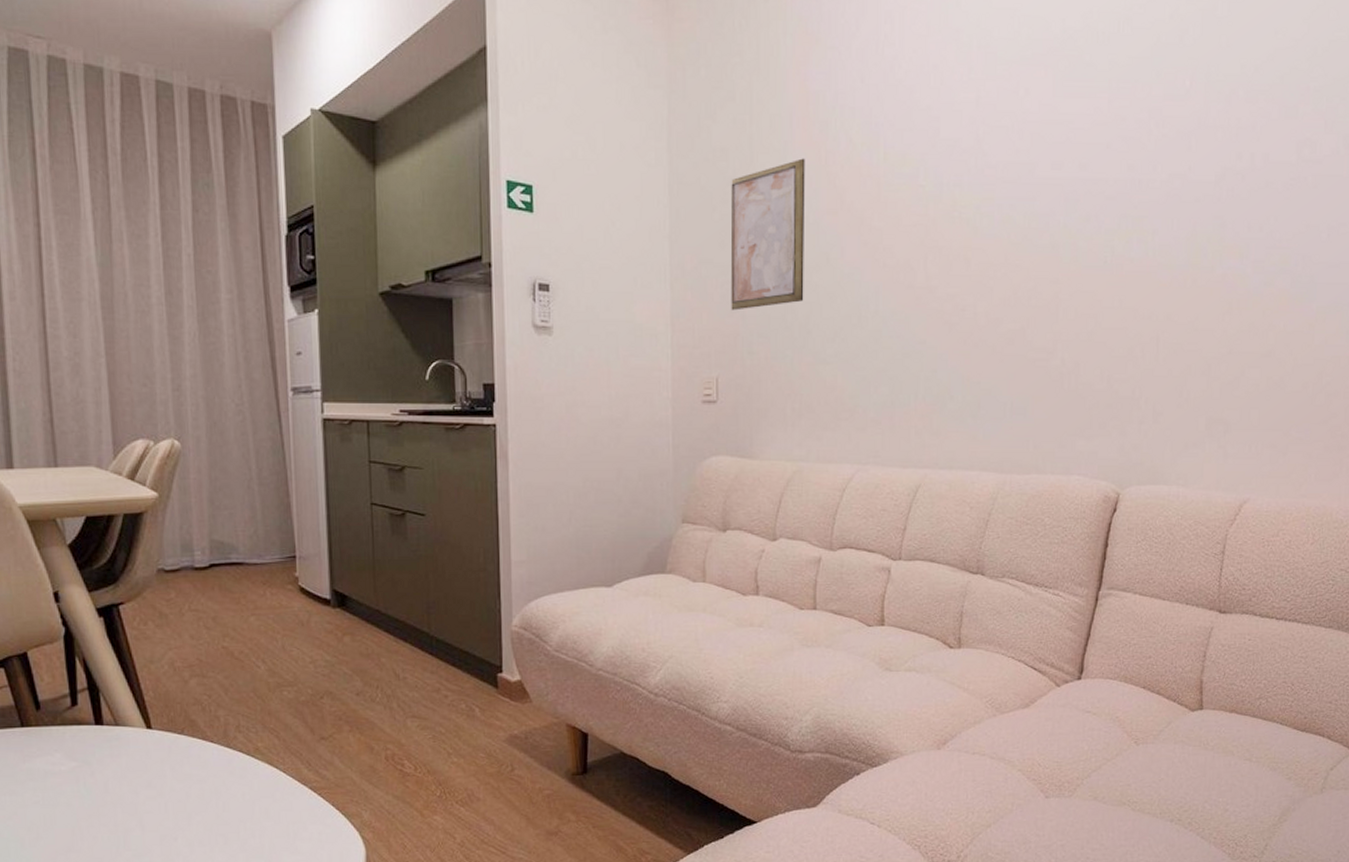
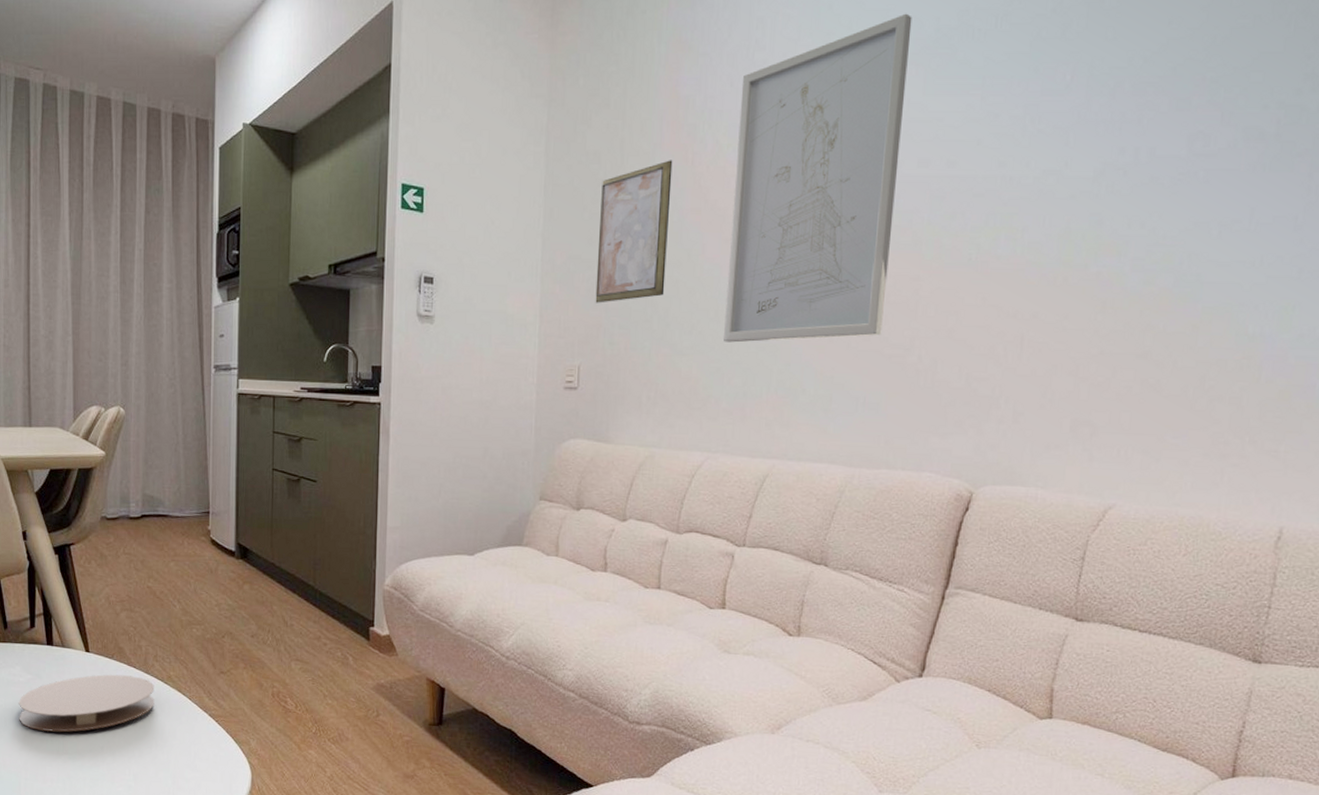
coaster: none [60,752,240,827] -> present [18,674,155,732]
wall art: none [867,13,1039,350] -> present [722,13,912,343]

